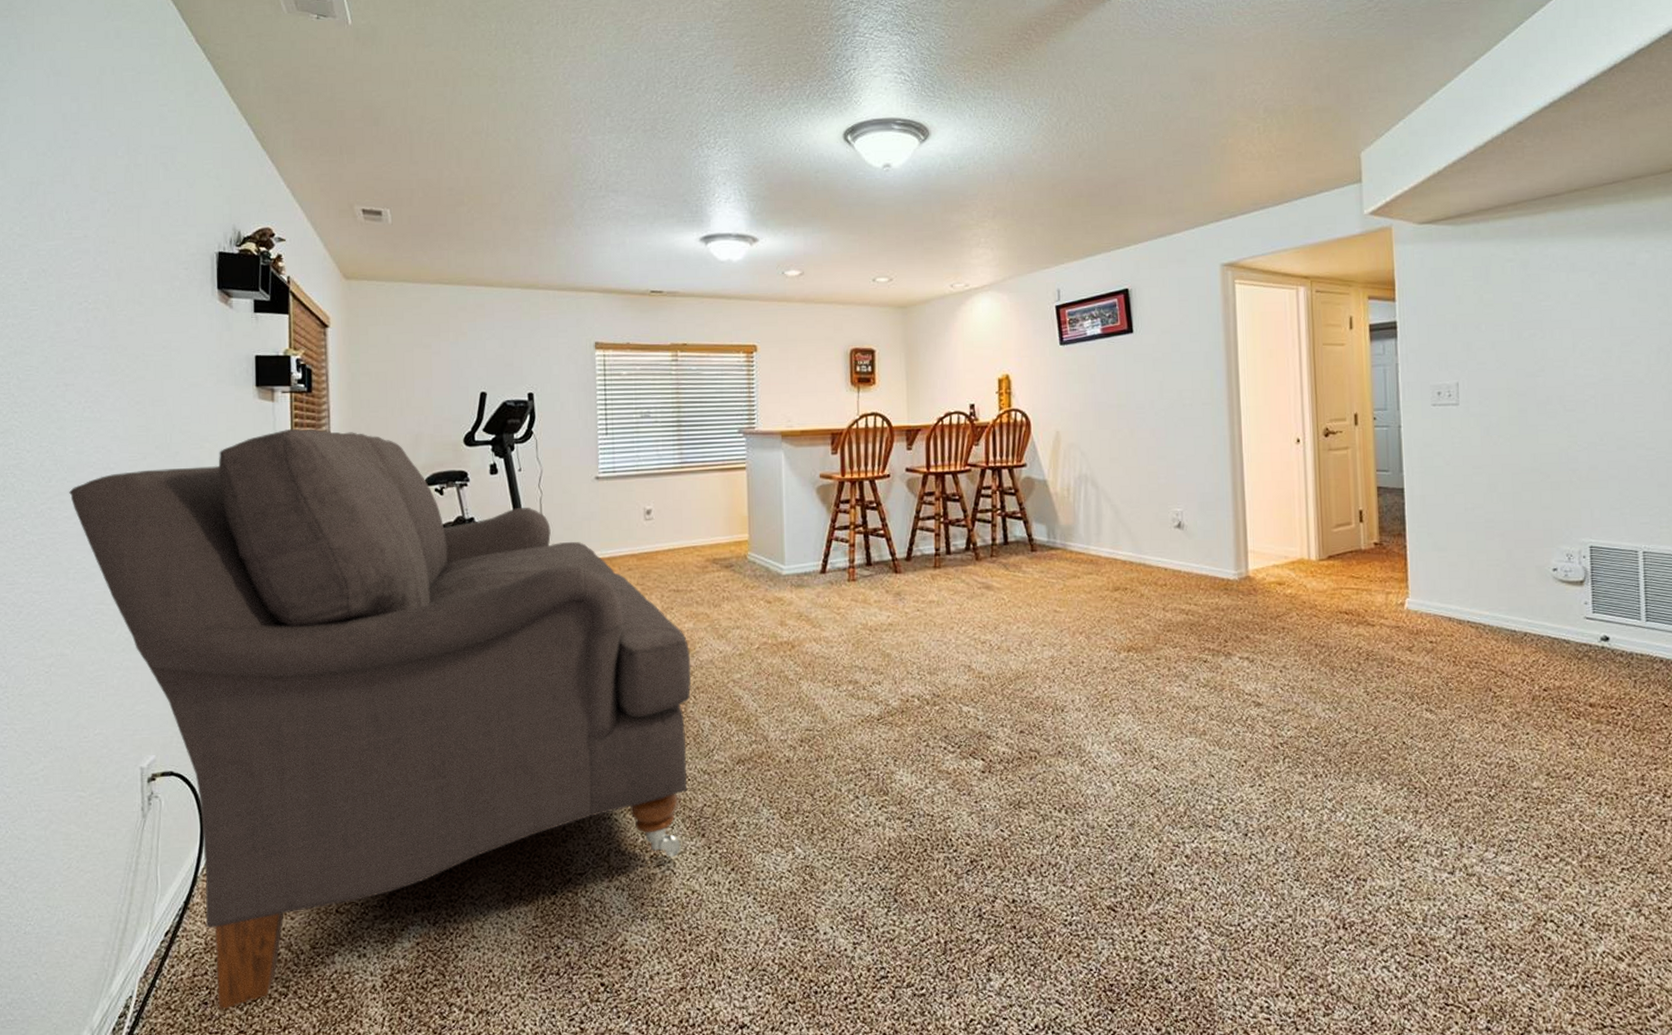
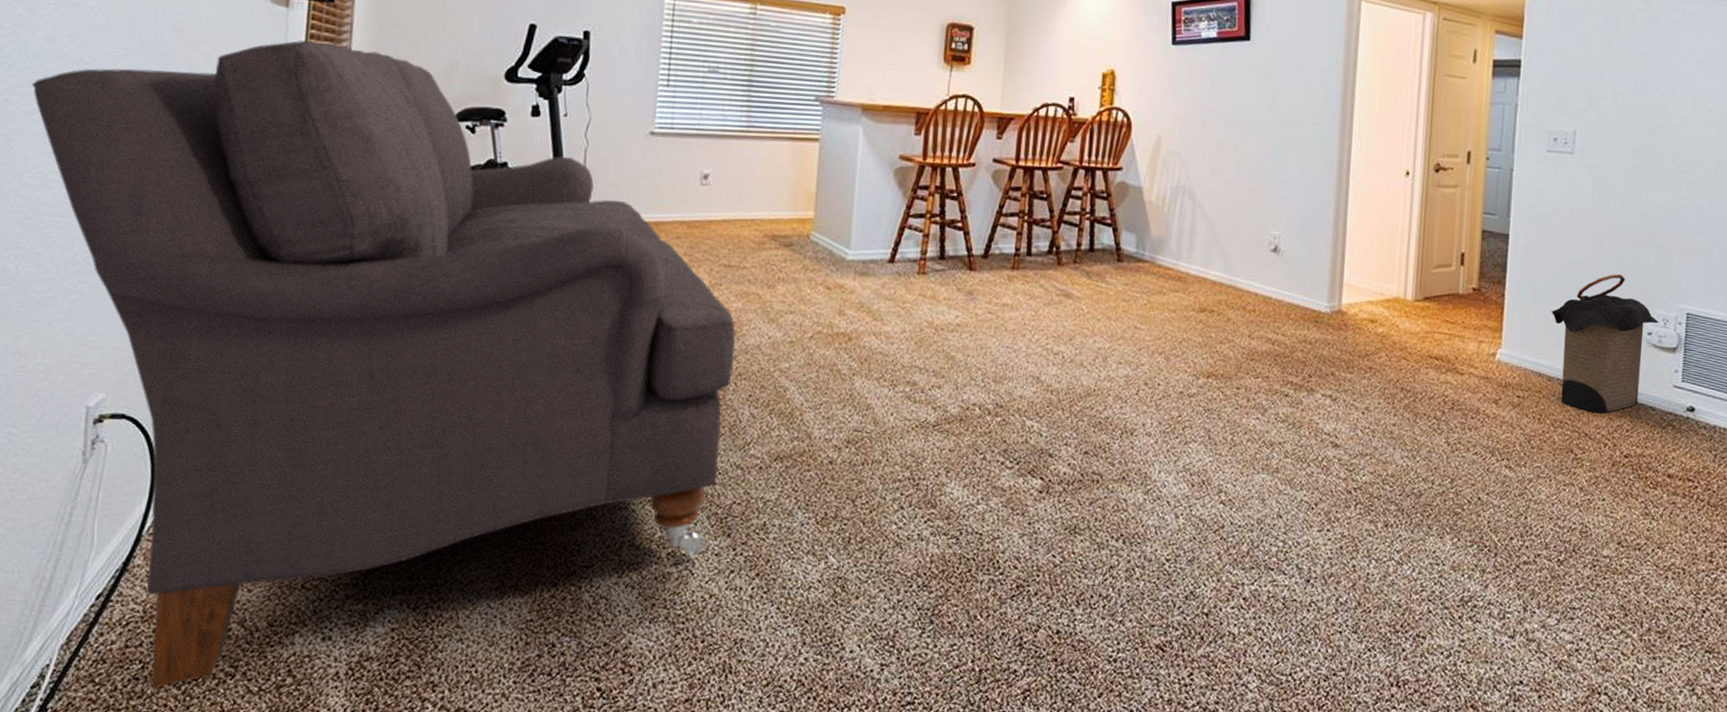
laundry hamper: none [1454,515,1563,651] -> present [1551,274,1659,413]

